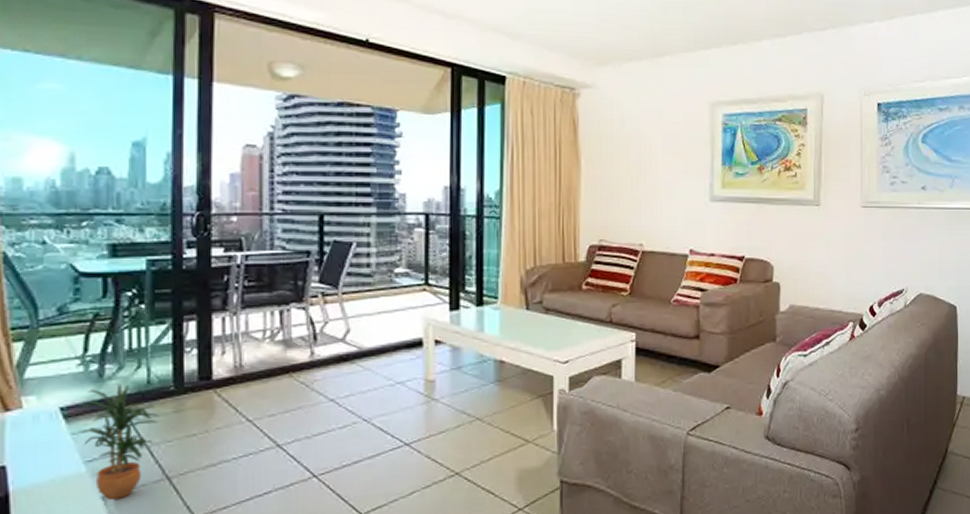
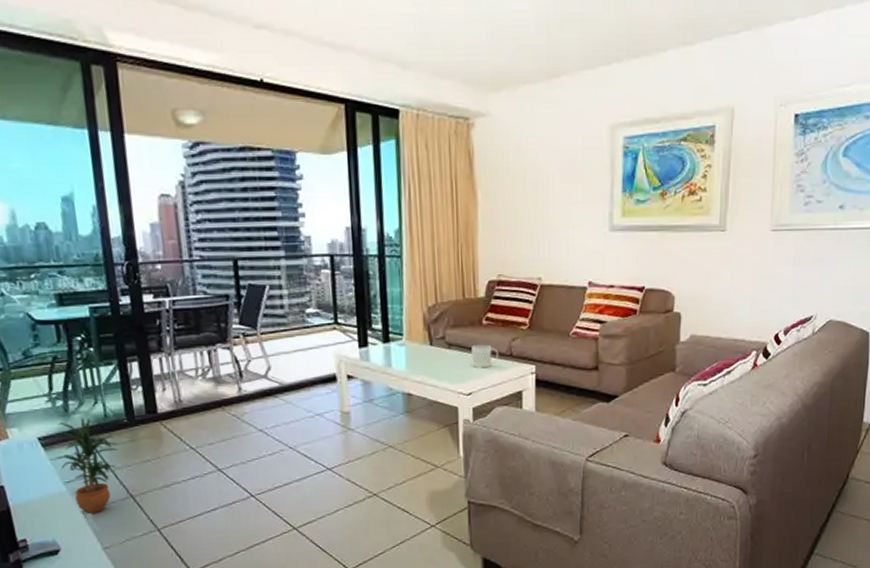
mug: none [569,310,598,335] -> present [471,344,499,368]

